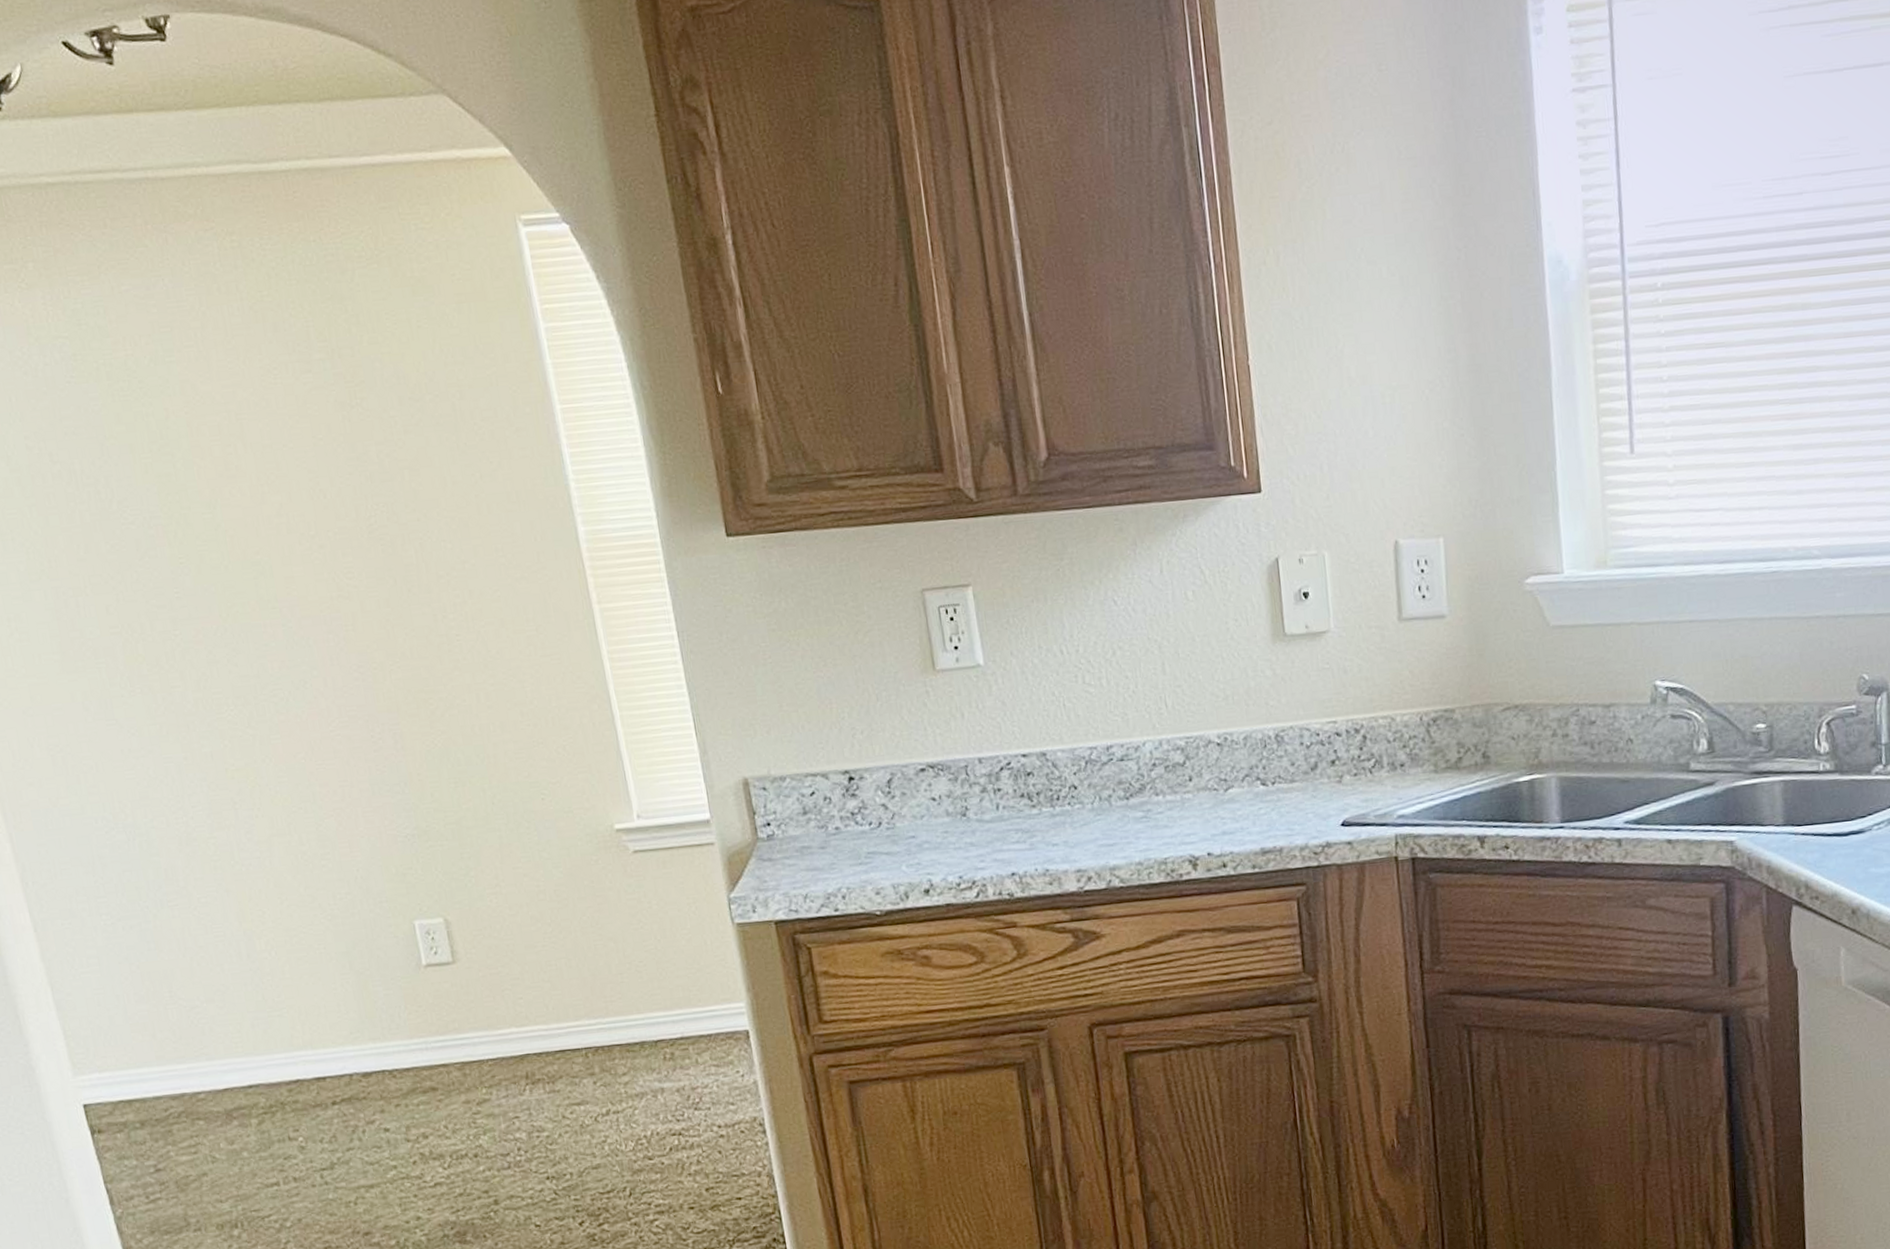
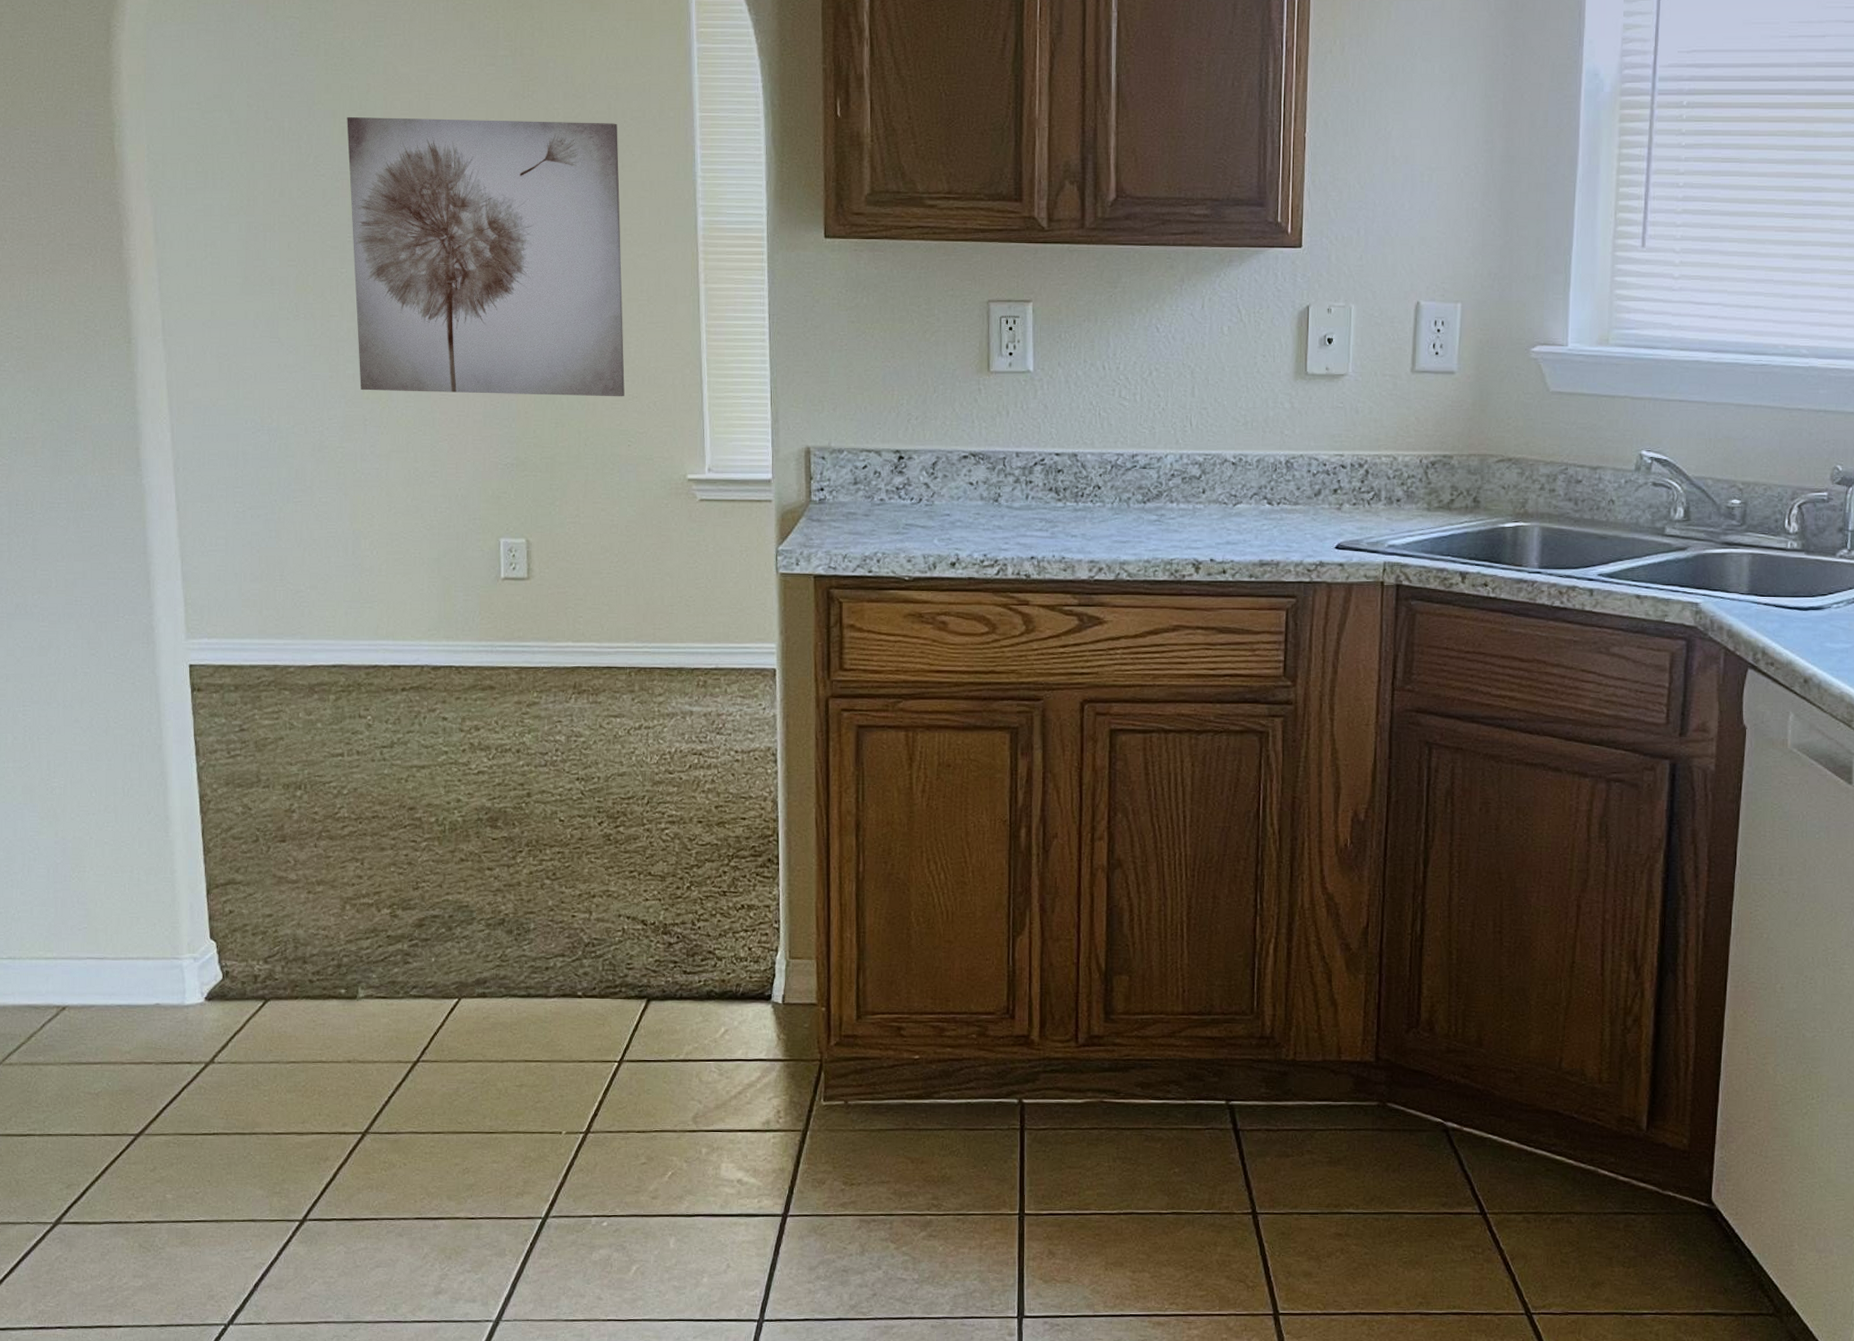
wall art: none [147,427,528,770] -> present [347,116,625,397]

